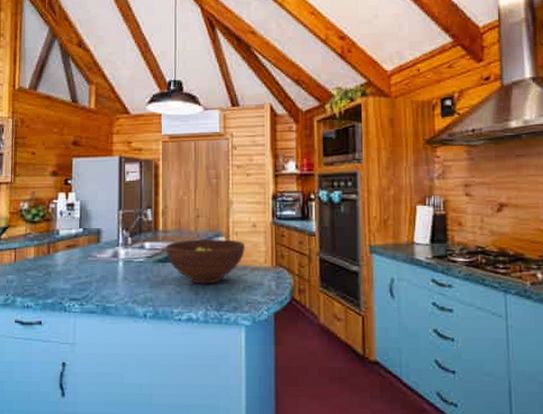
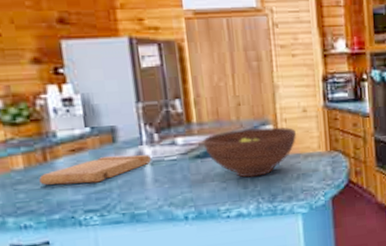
cutting board: none [42,254,123,276] -> present [39,154,151,185]

